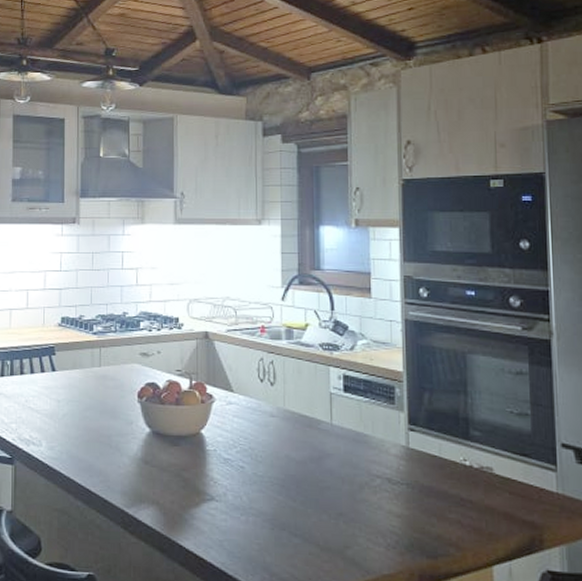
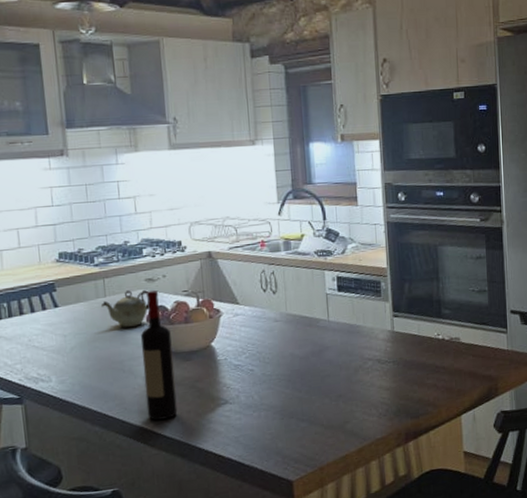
teapot: none [96,363,142,401] -> present [101,289,150,327]
wine bottle: none [130,366,161,506] -> present [140,291,178,420]

